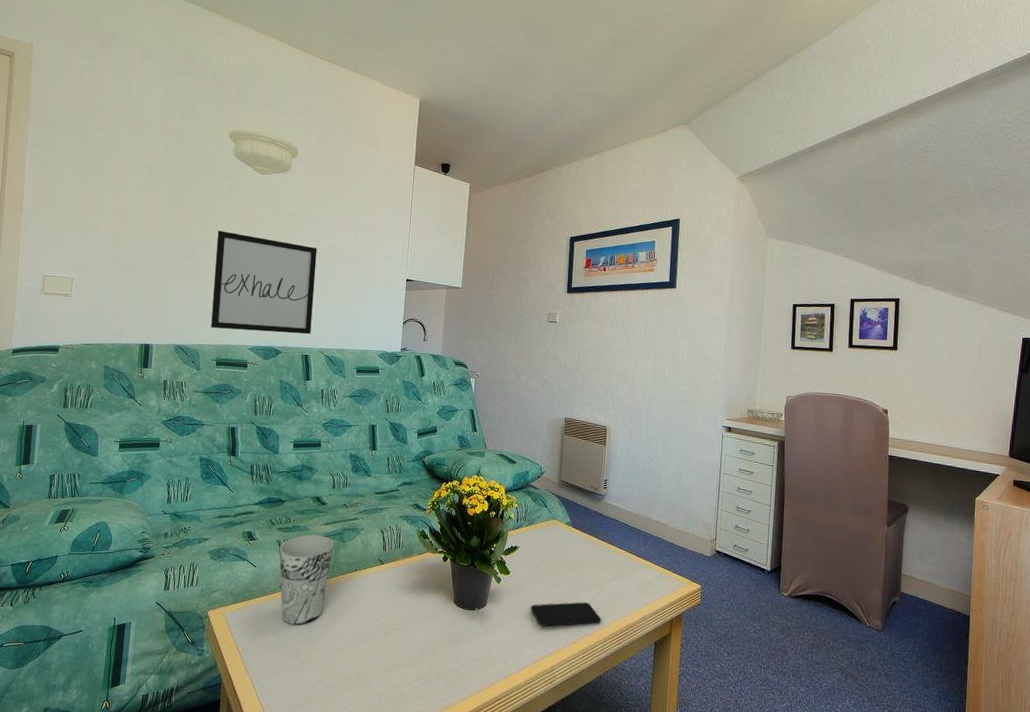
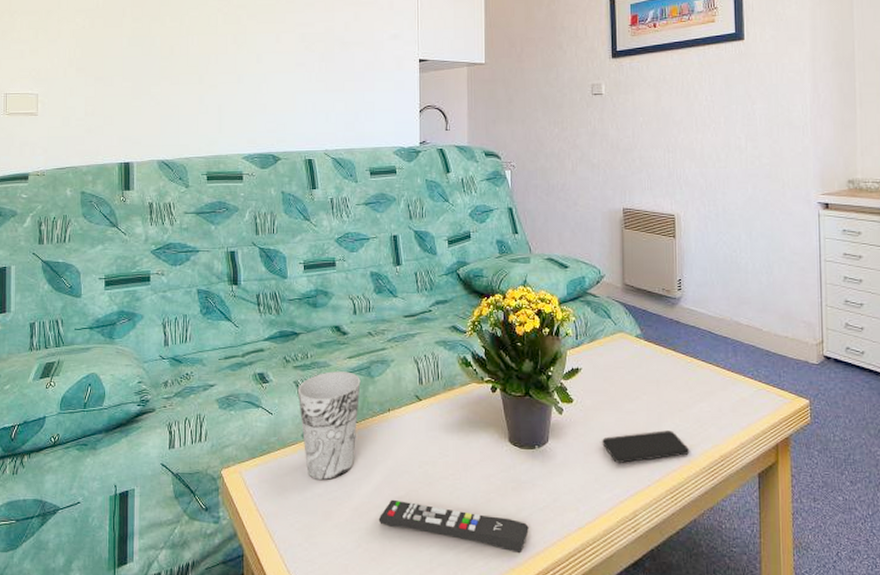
wall art: present [211,230,318,335] -> none [196,23,313,137]
remote control: none [339,644,464,696] -> present [378,499,529,554]

